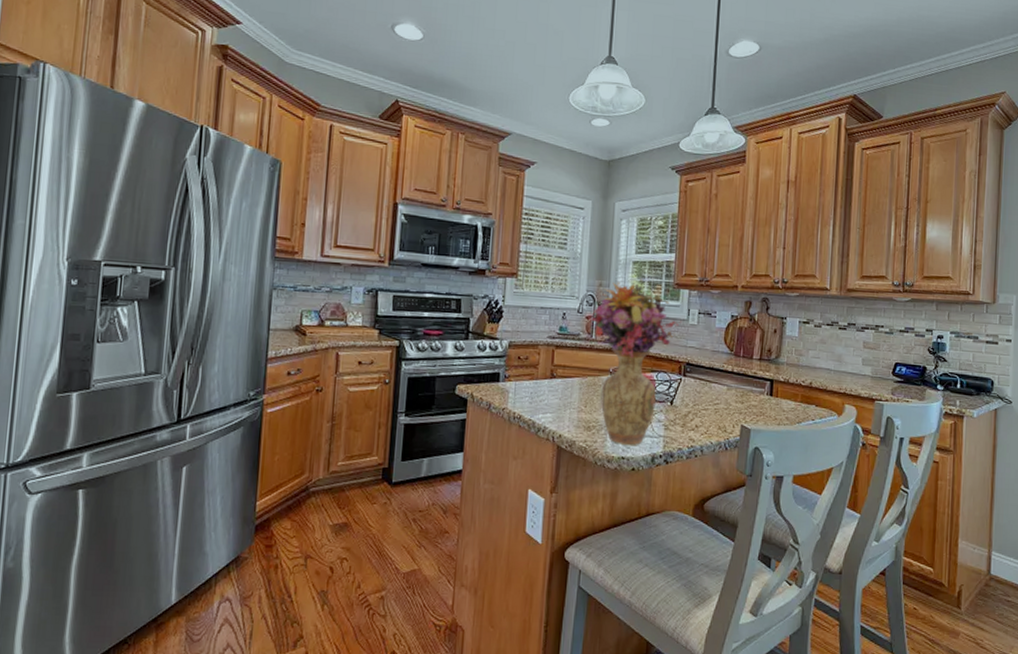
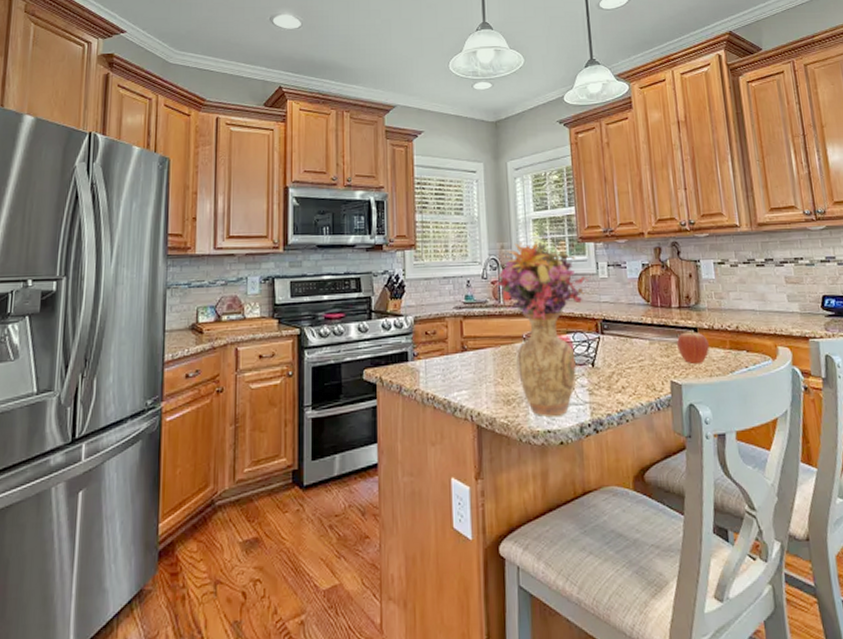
fruit: none [752,381,782,413] -> present [677,330,709,365]

